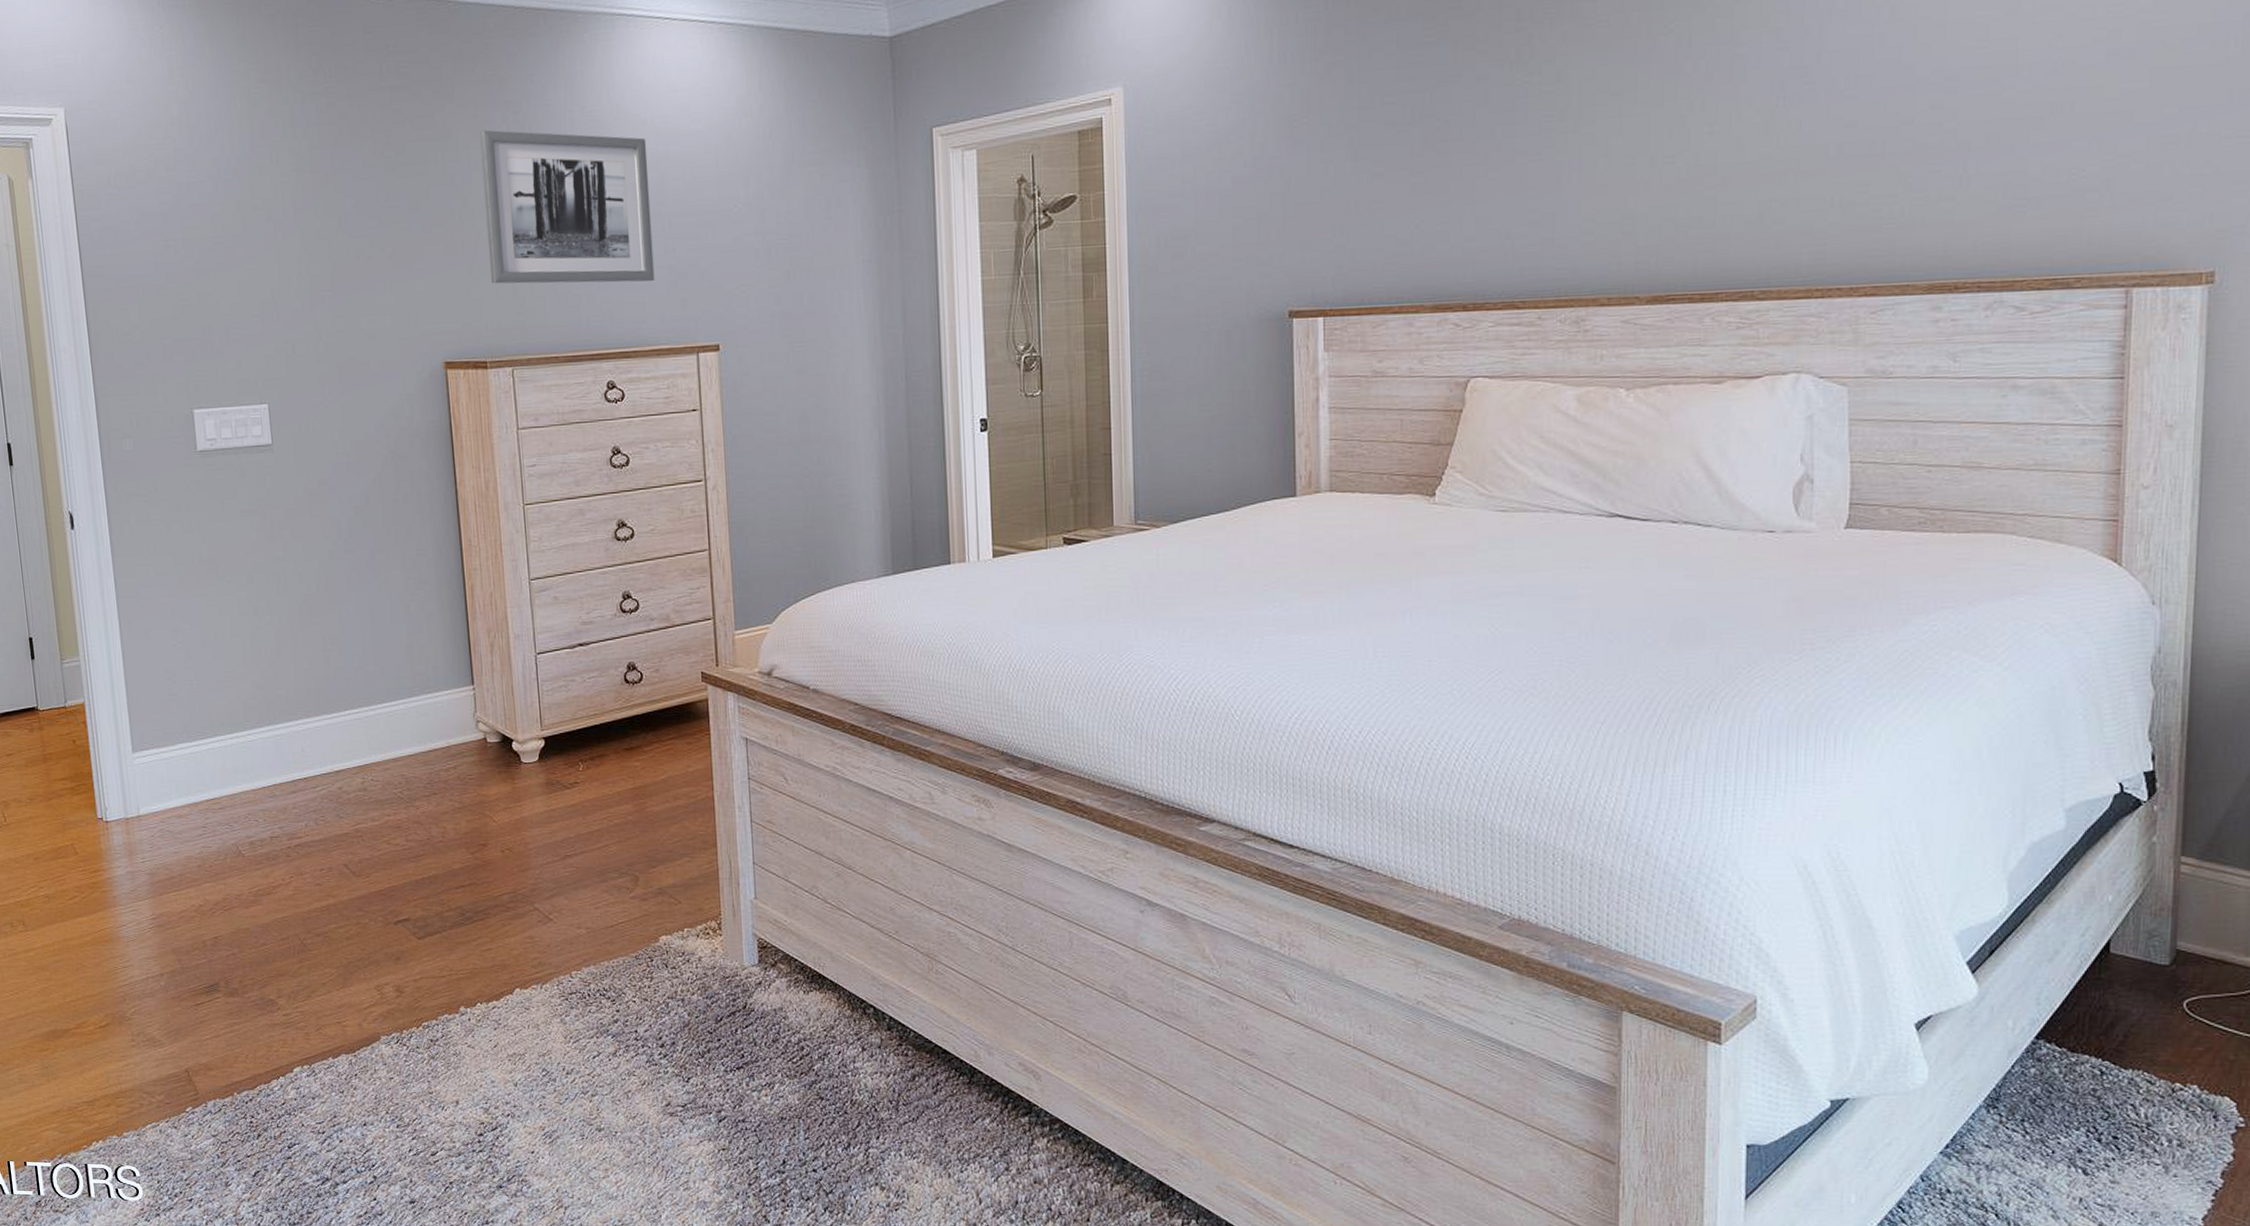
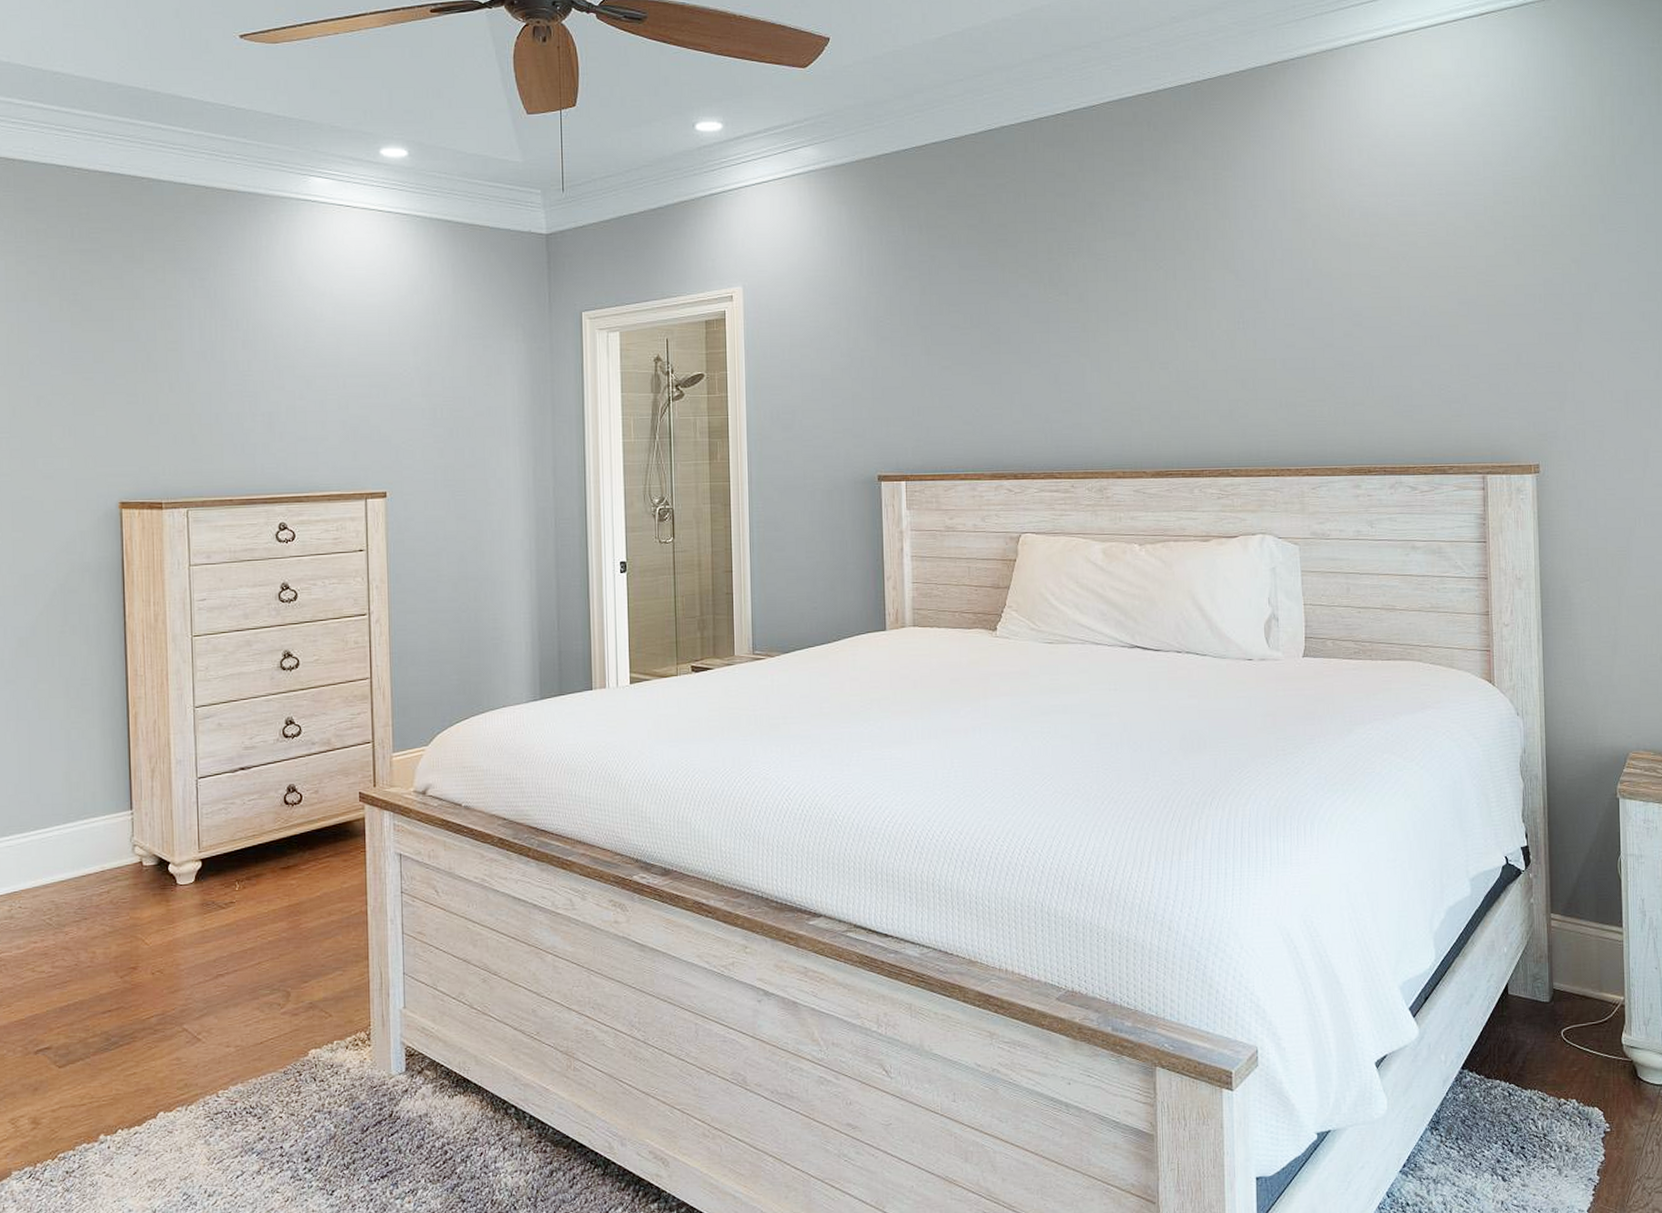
wall art: present [479,129,655,284] -> none [166,293,328,435]

